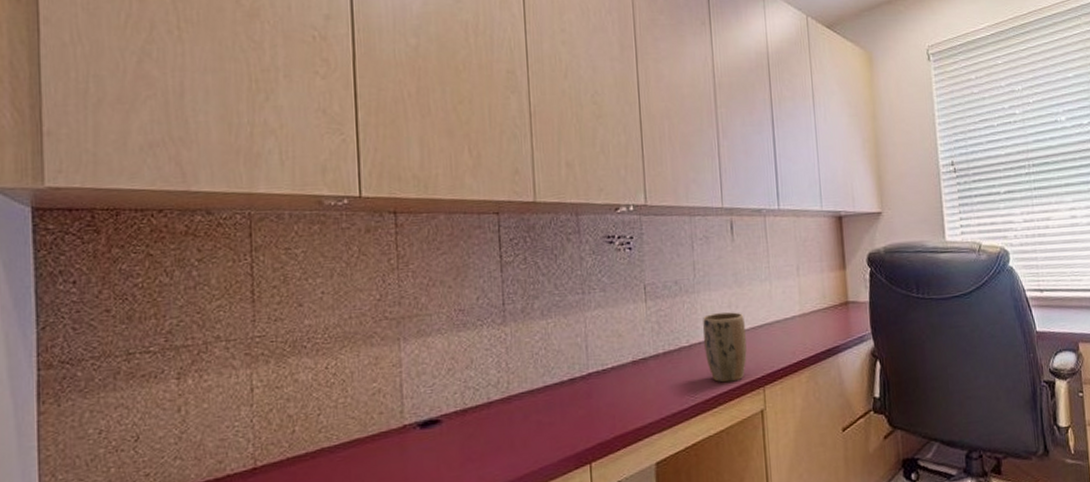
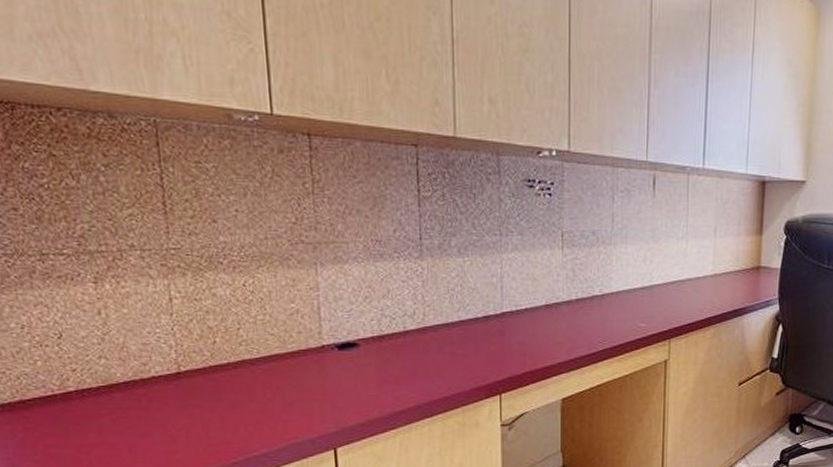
plant pot: present [703,312,747,383] -> none [617,267,658,332]

